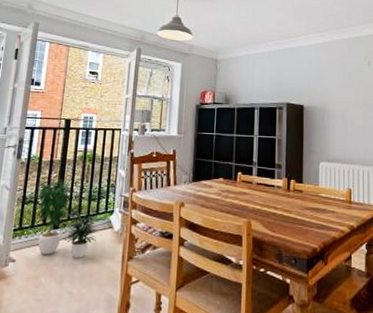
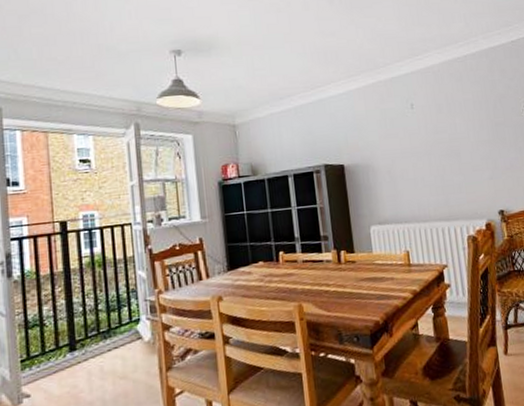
potted plant: present [35,177,99,259] -> none [39,292,126,383]

